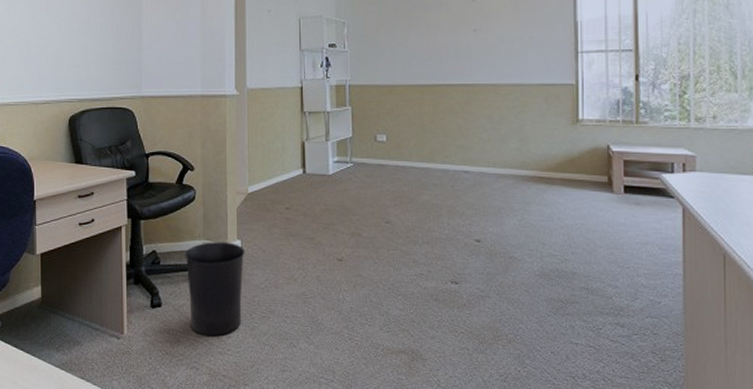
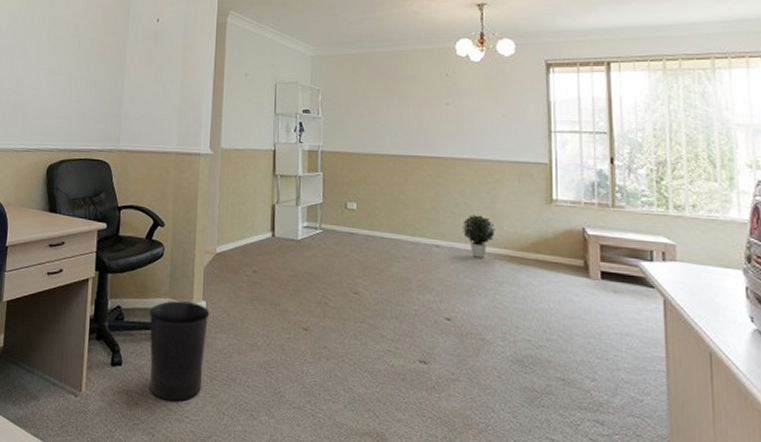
potted plant: none [490,139,523,182] -> present [461,214,495,259]

